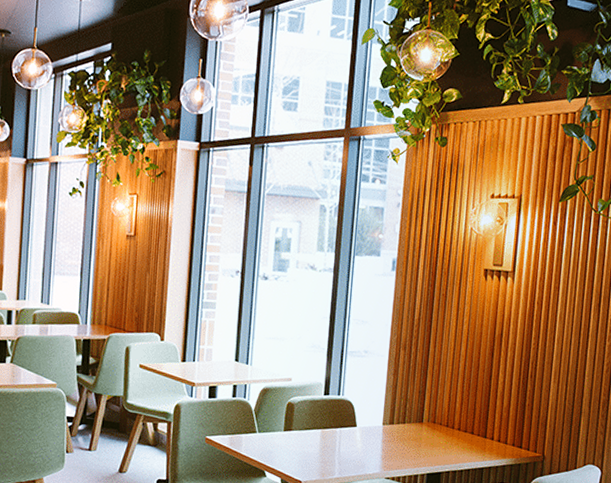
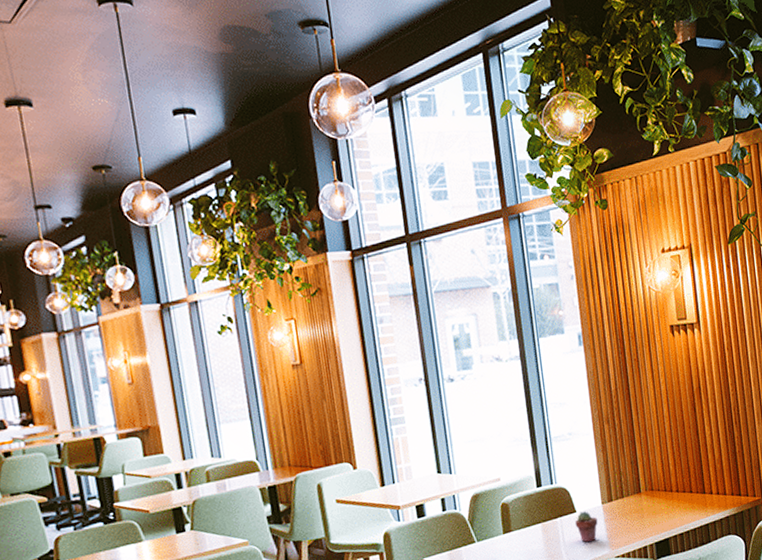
potted succulent: none [353,427,376,458] -> present [575,511,598,543]

